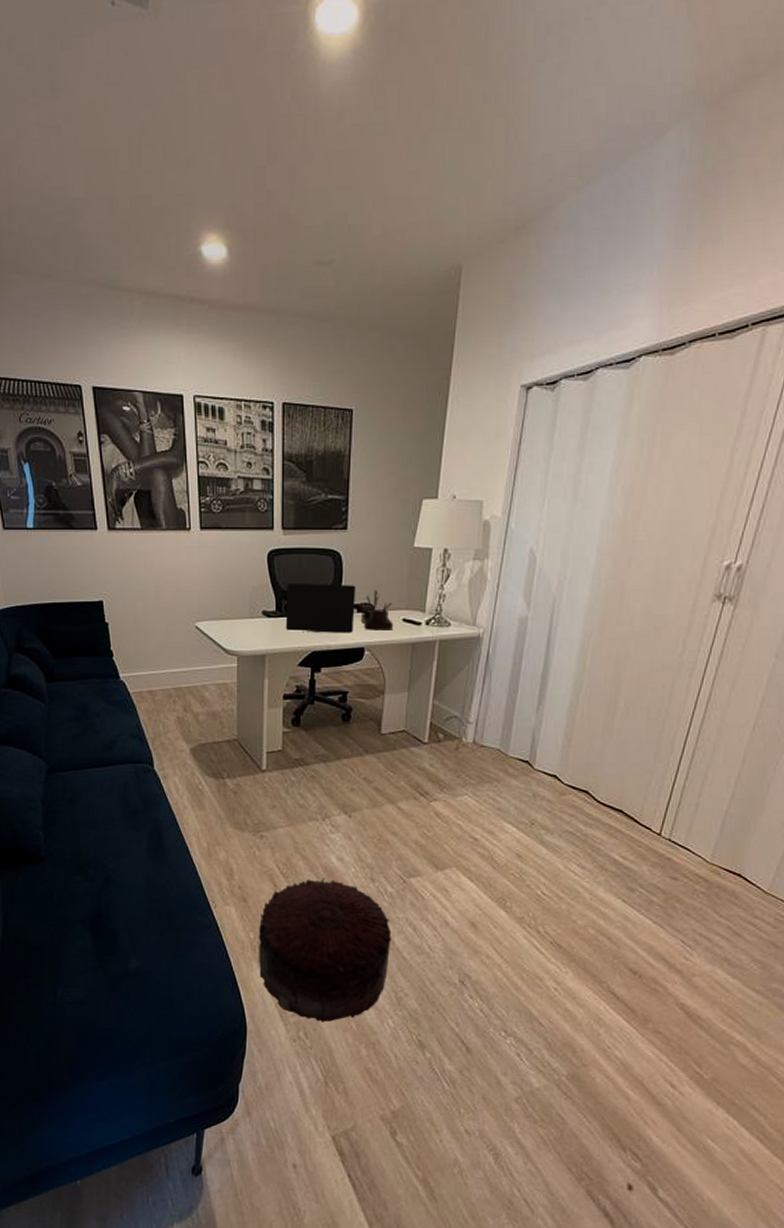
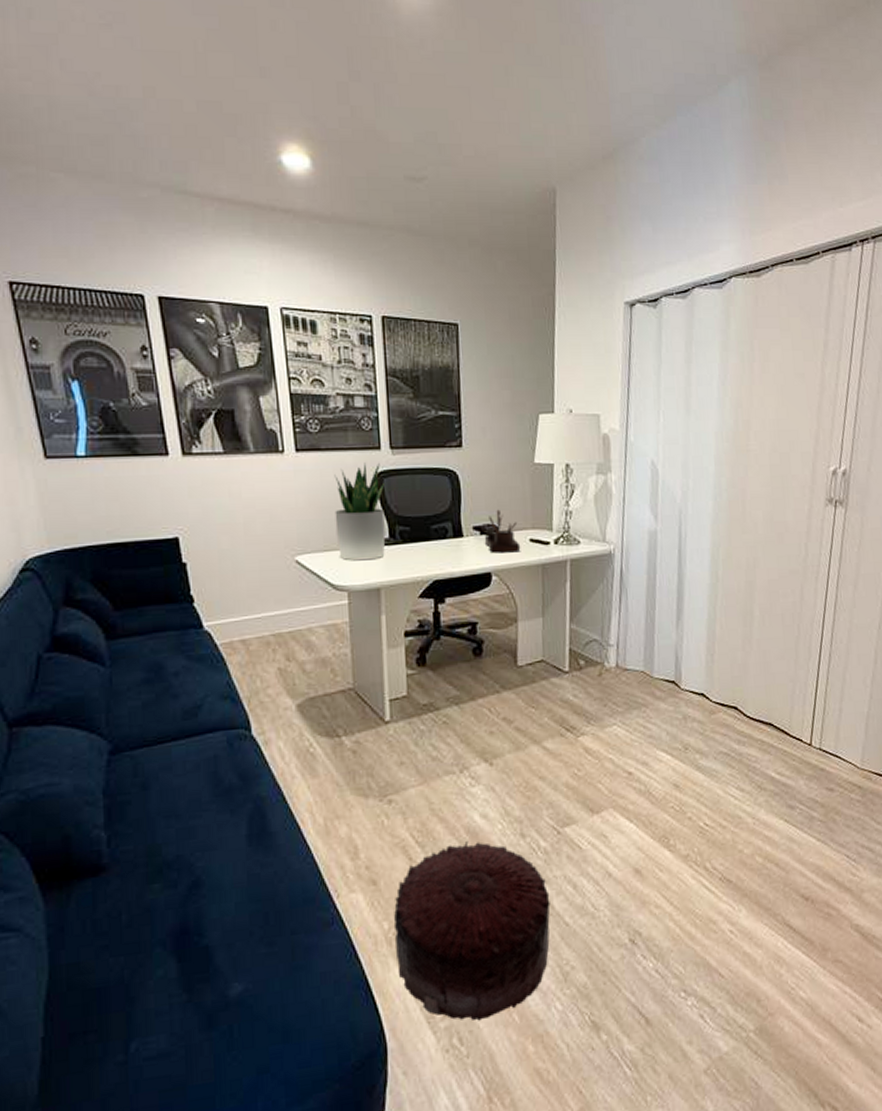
planter: none [230,541,275,630] -> present [334,462,386,561]
laptop: present [285,584,357,633] -> none [400,505,478,560]

